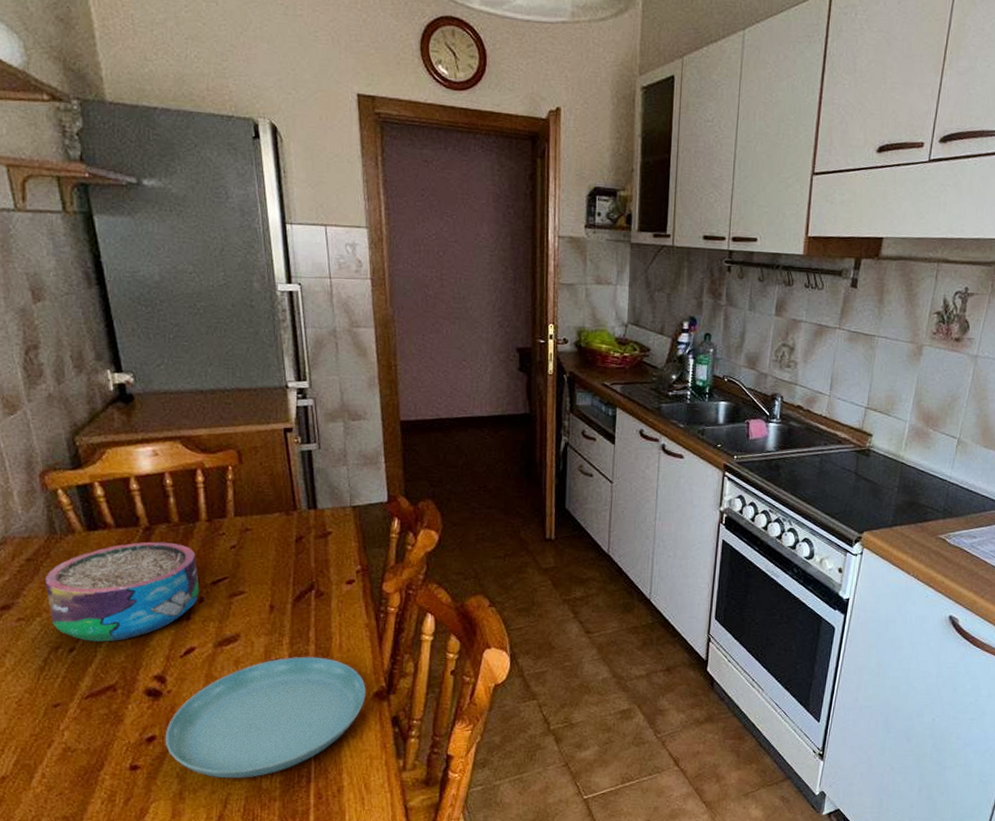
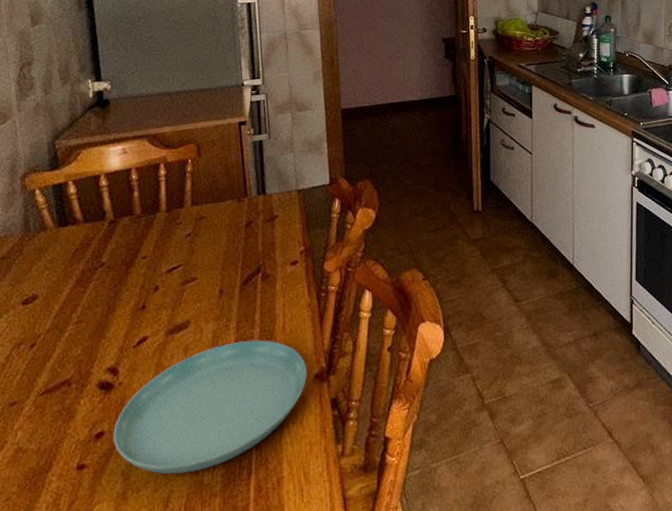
bowl: present [45,541,199,642] -> none [15,234,156,336]

